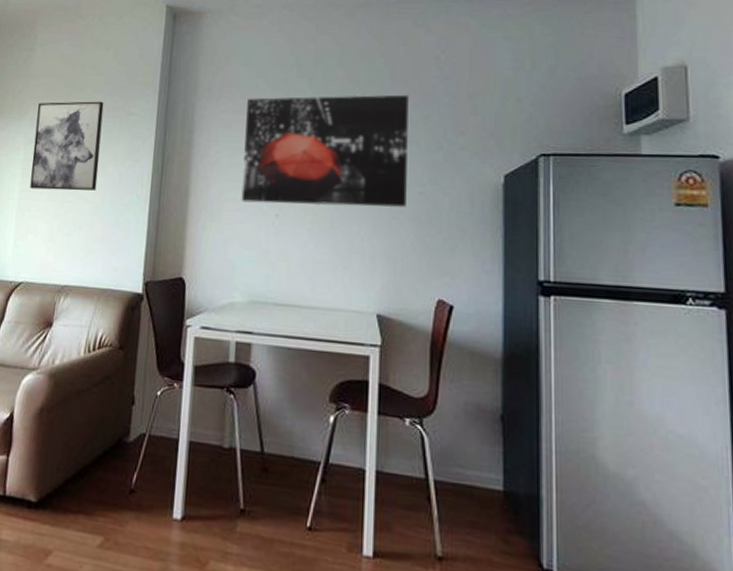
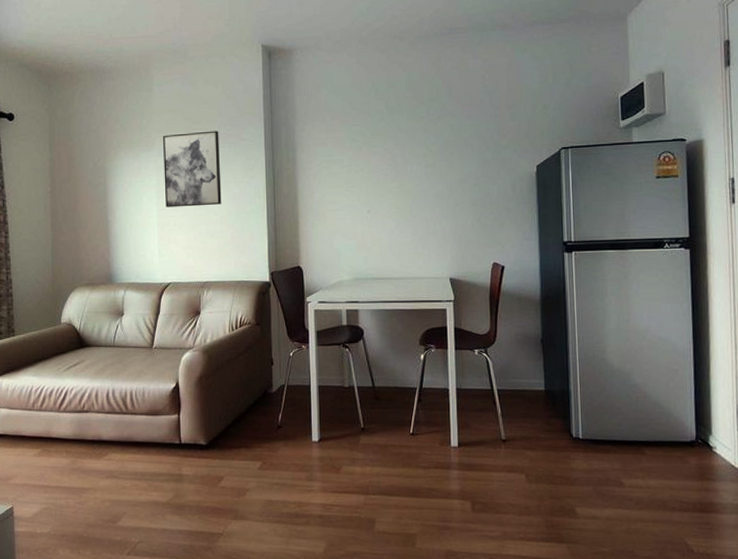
wall art: present [241,94,409,209] -> none [337,108,466,203]

